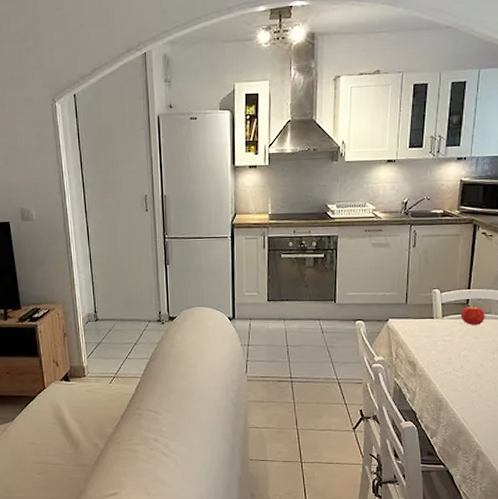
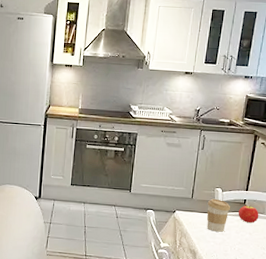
coffee cup: none [424,301,451,339] -> present [207,198,230,232]

